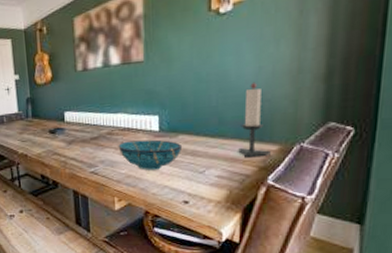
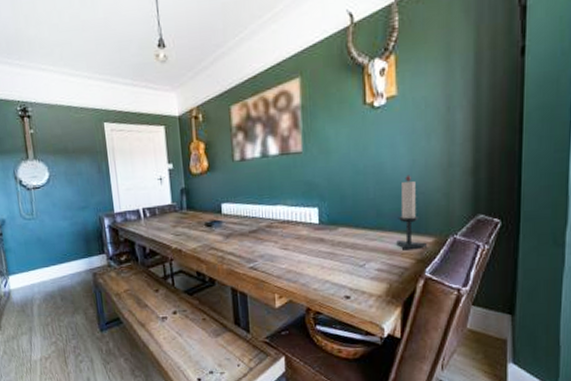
decorative bowl: present [118,139,183,171] -> none [278,232,343,266]

